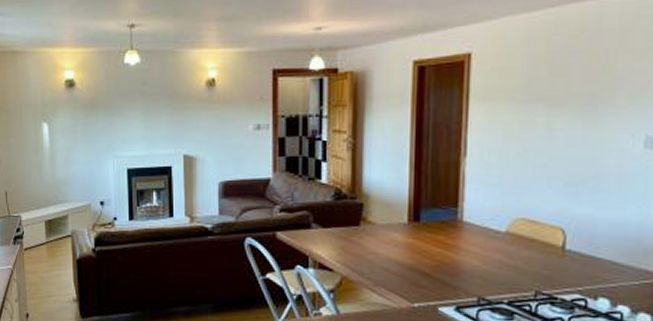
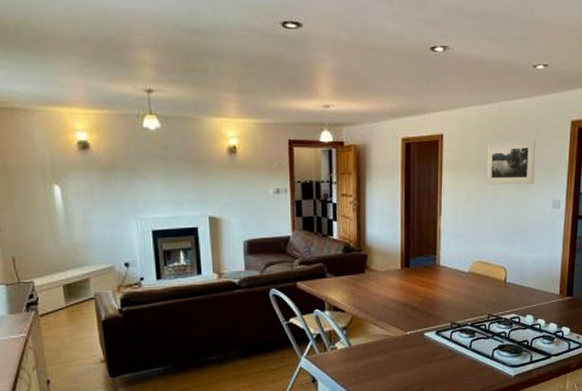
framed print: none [534,53,616,117] -> present [486,139,535,185]

